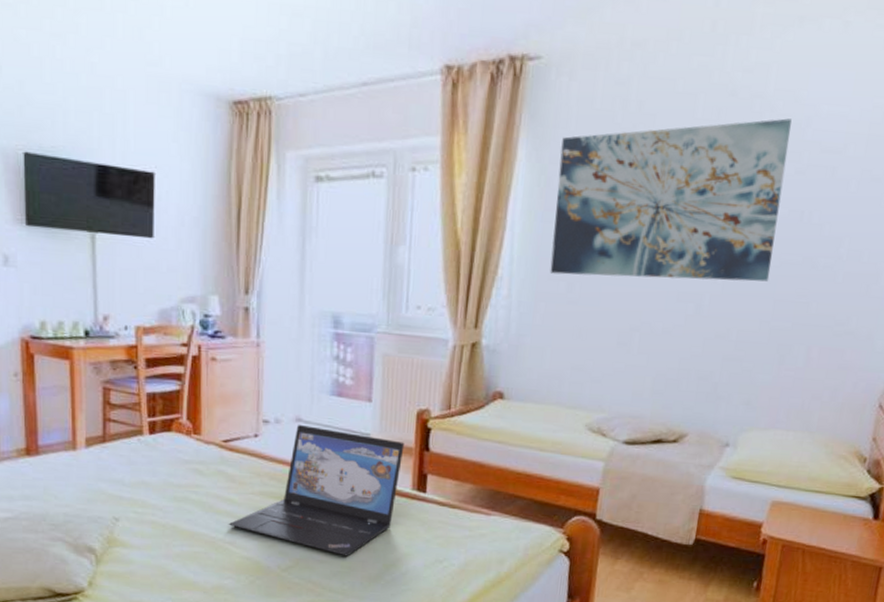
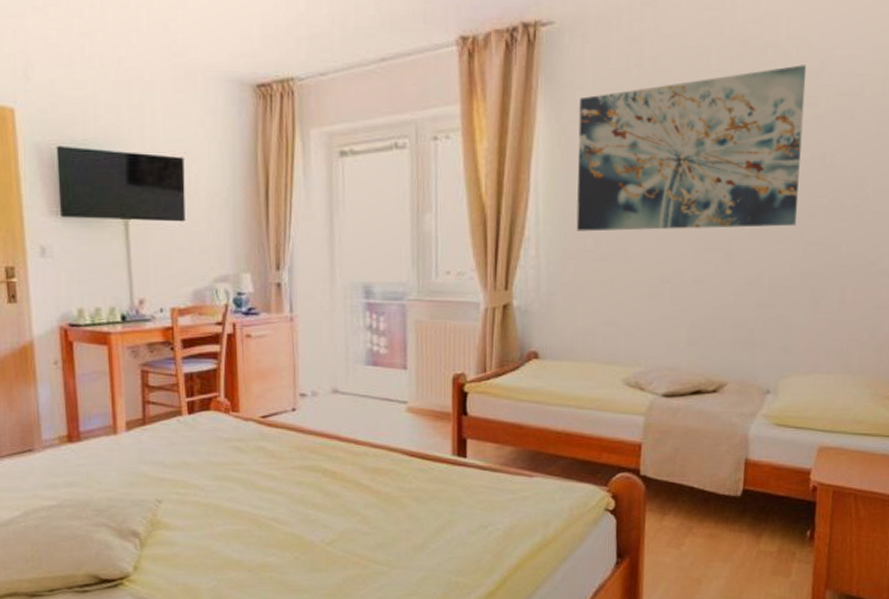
laptop: present [228,424,405,557] -> none [270,395,442,527]

